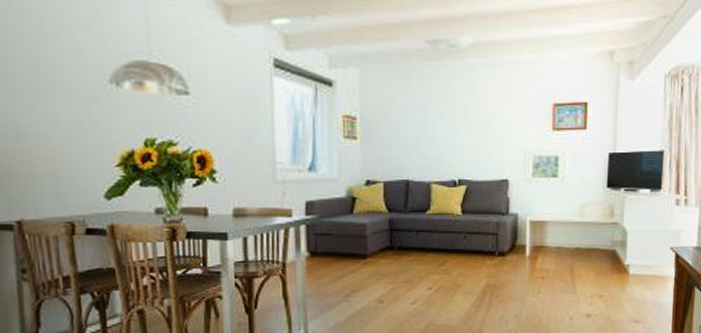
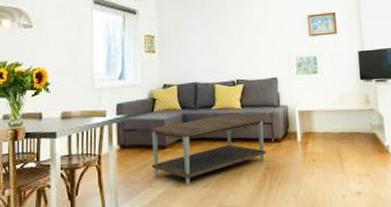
coffee table: none [348,221,488,302] -> present [151,114,266,186]

